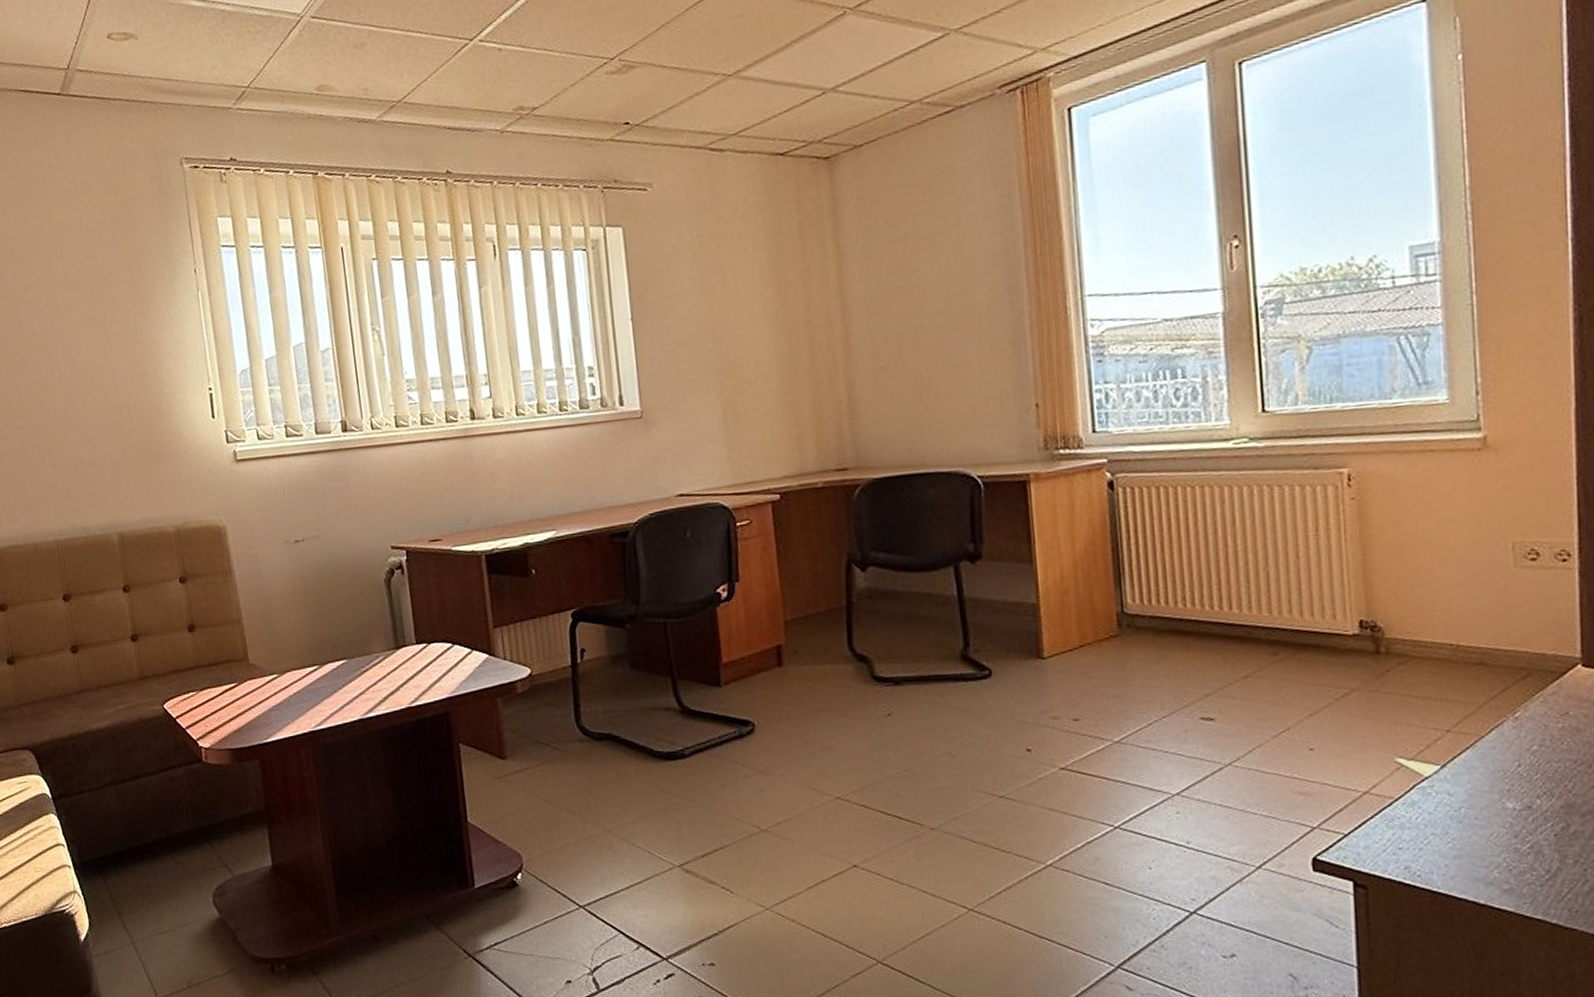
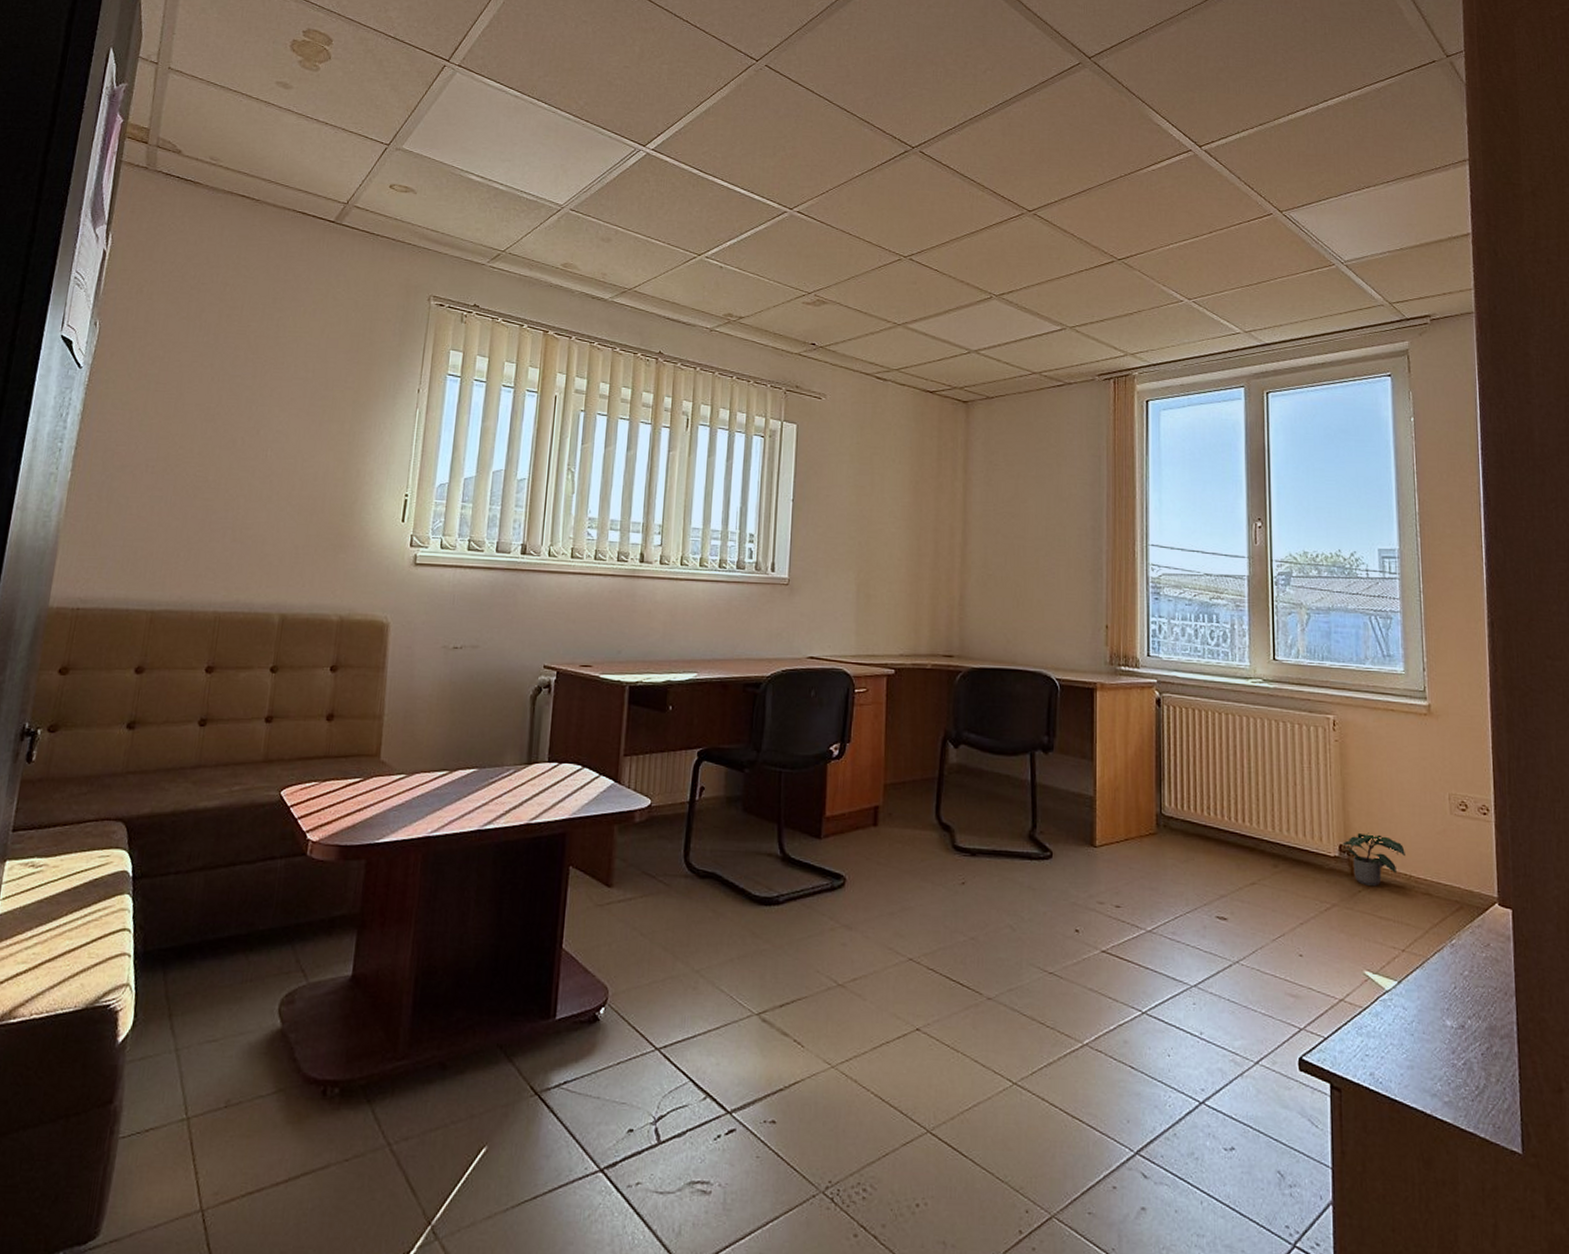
potted plant: none [1362,602,1450,664] -> present [1341,832,1405,887]

